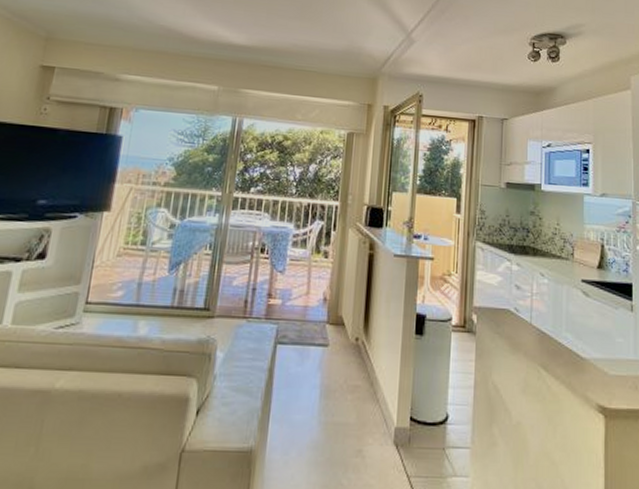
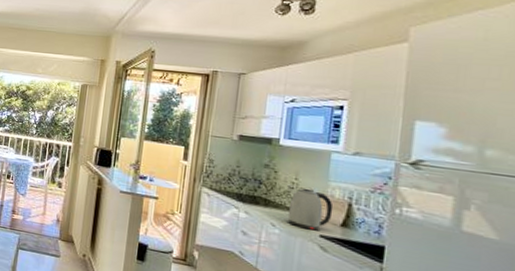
kettle: none [553,233,590,276] -> present [287,188,334,231]

